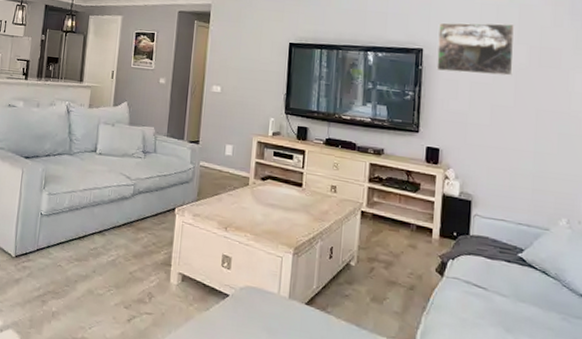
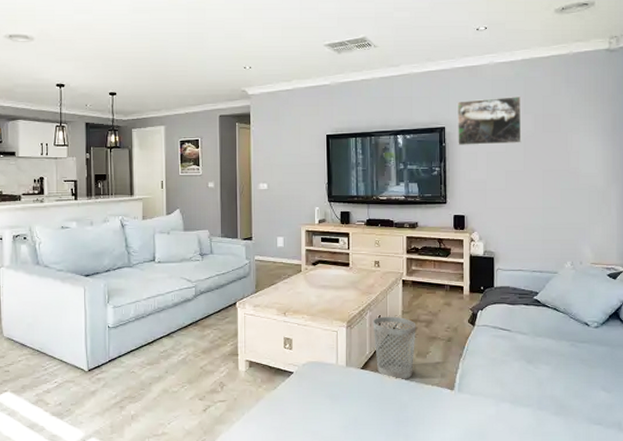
wastebasket: none [323,248,374,325] -> present [372,316,416,379]

